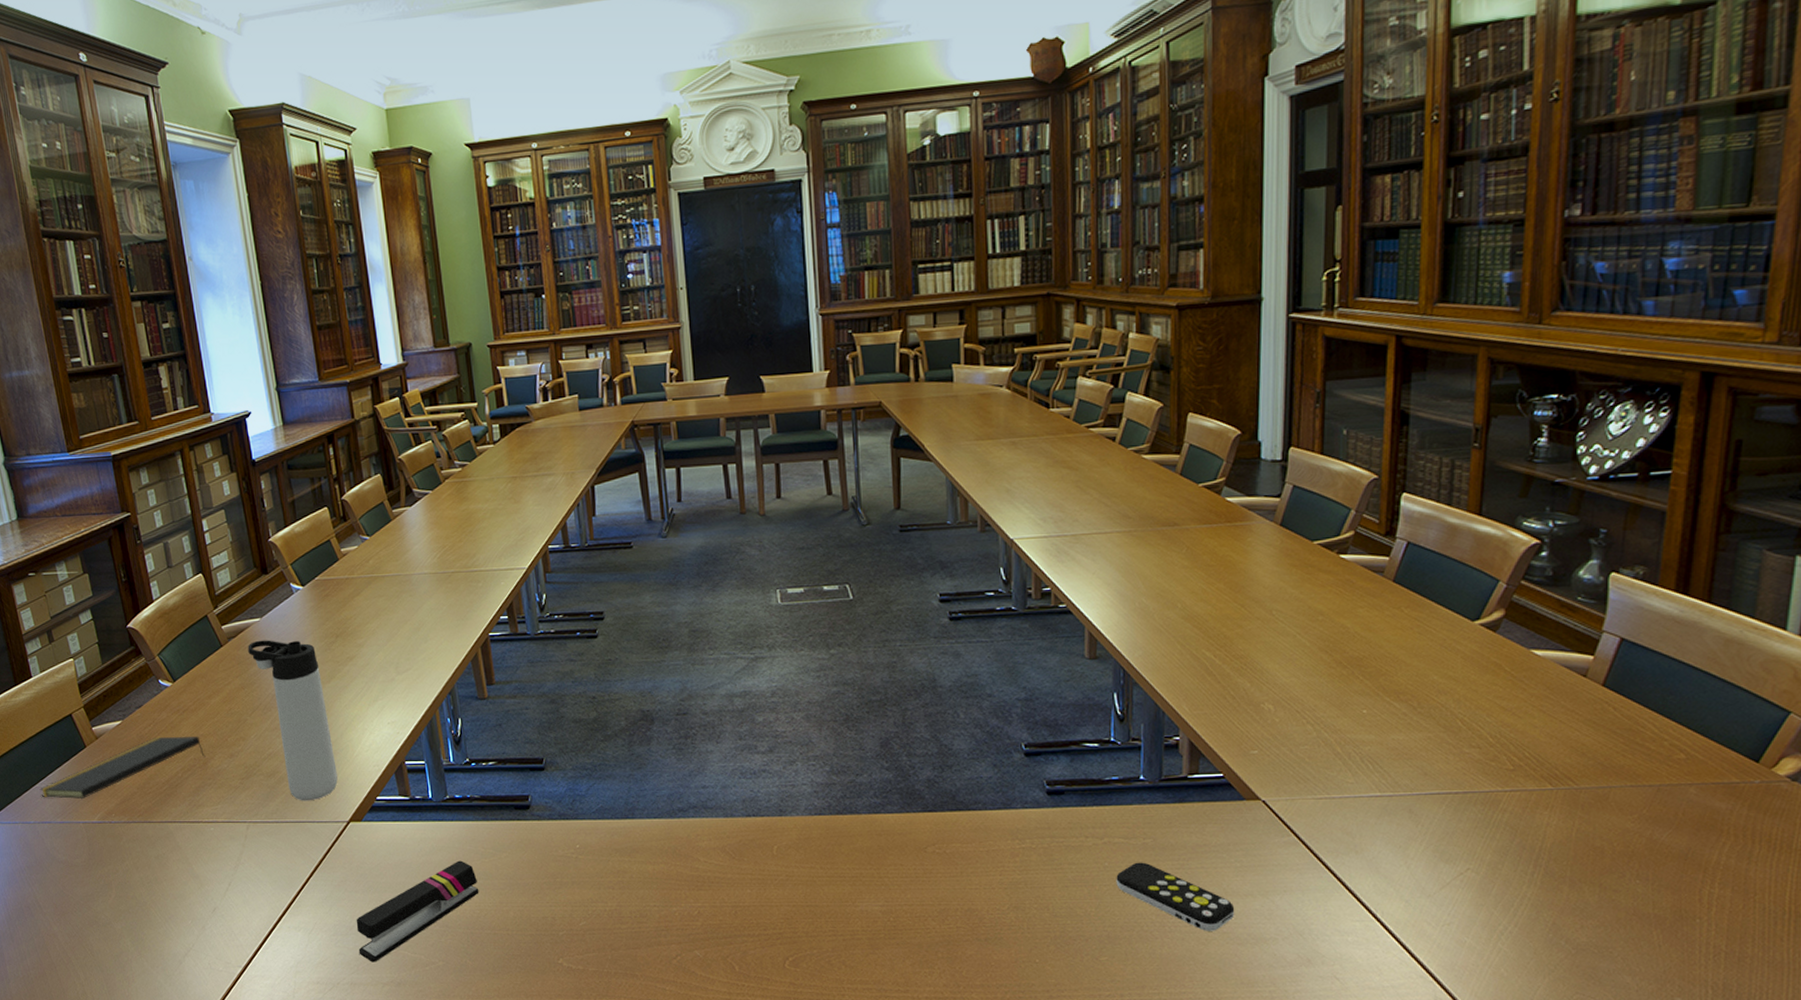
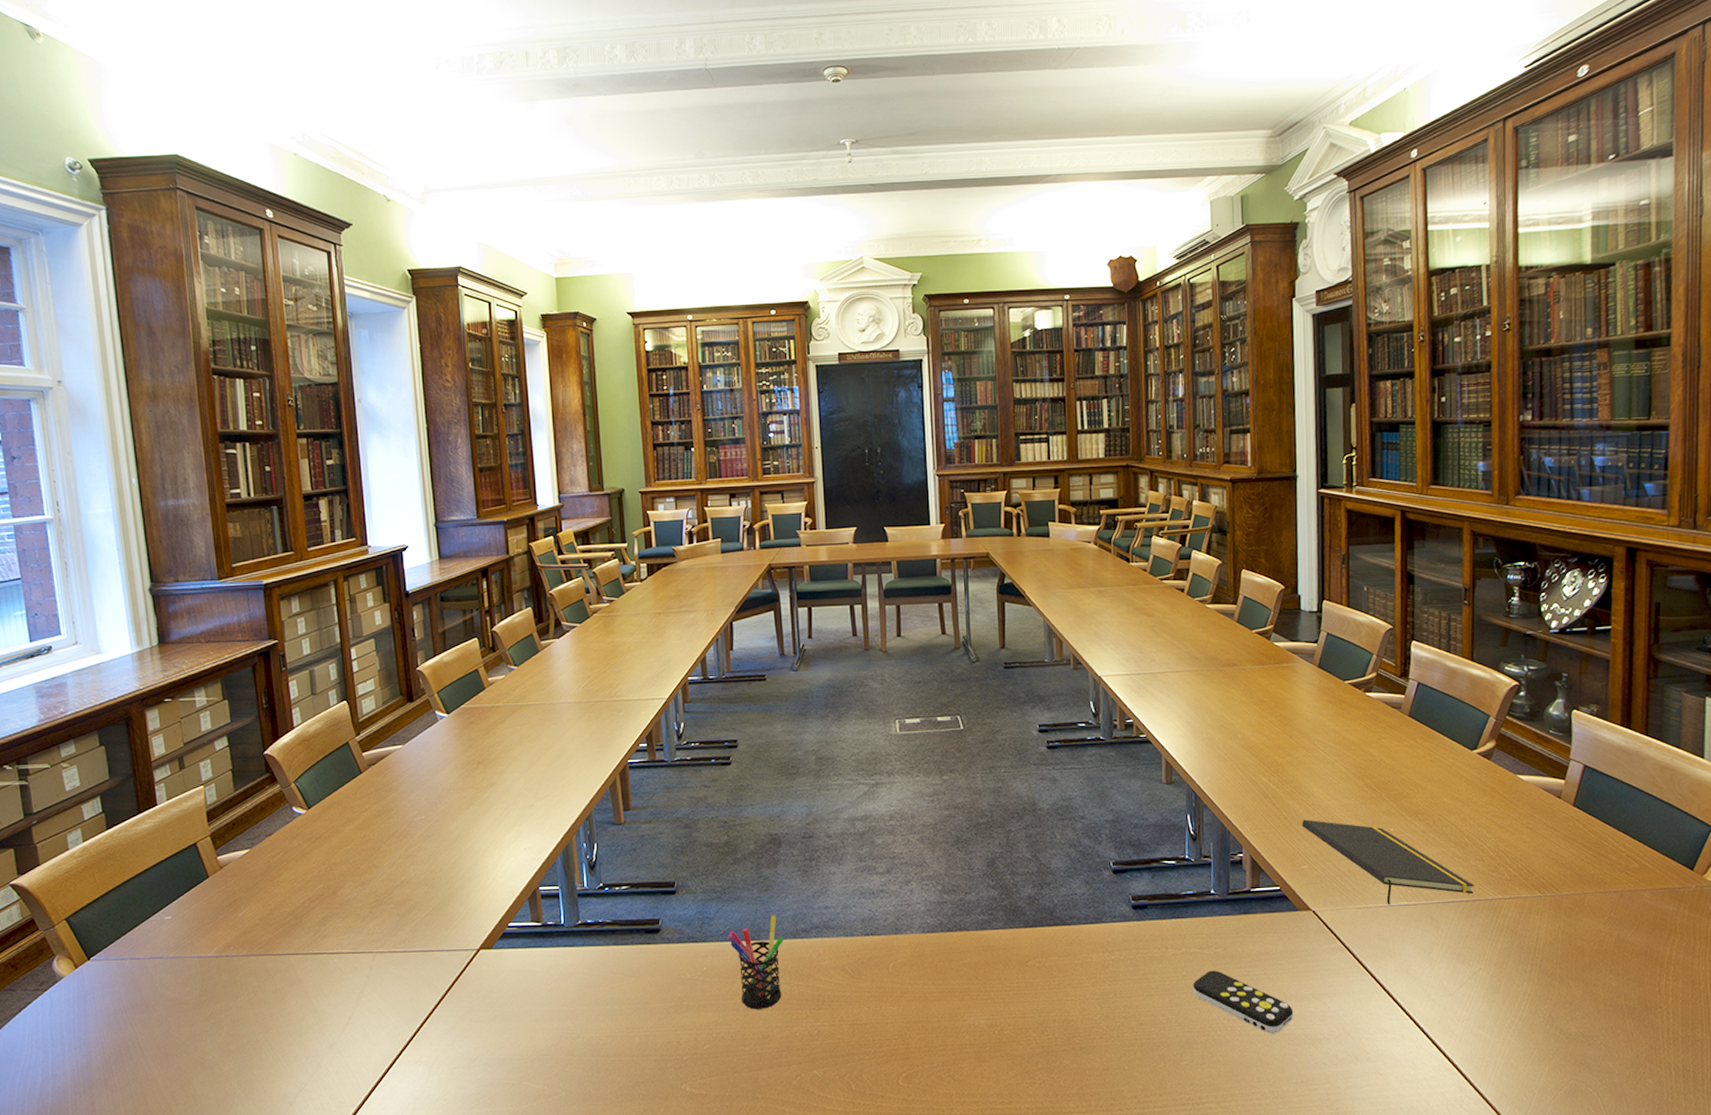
notepad: present [39,736,206,800] -> none [153,865,335,933]
thermos bottle: present [248,640,338,801] -> none [388,767,470,930]
stapler: present [356,860,479,962] -> none [479,986,606,1096]
pen holder: none [600,793,659,888] -> present [727,915,783,1009]
notepad: none [1252,699,1468,796] -> present [1301,819,1475,905]

